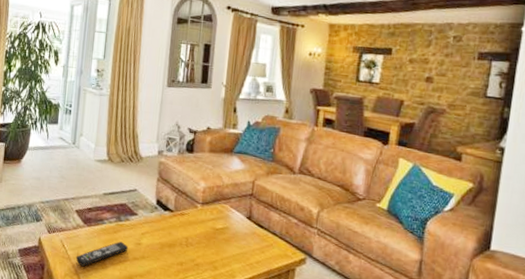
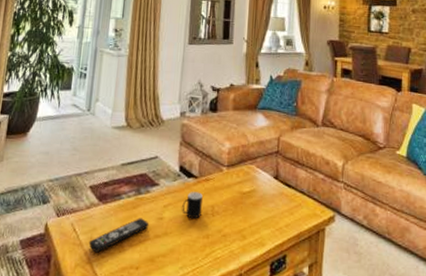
cup: none [158,223,178,248] -> present [182,192,203,219]

